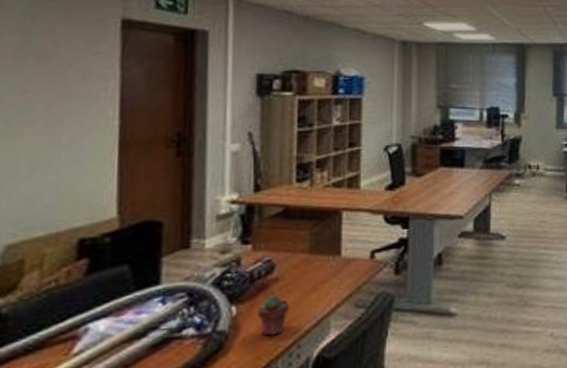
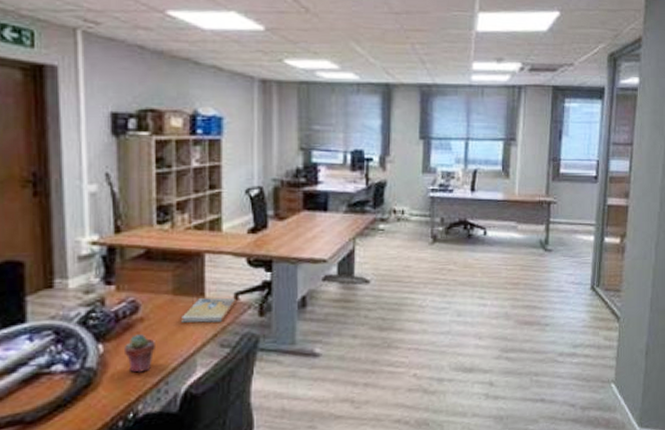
book: none [317,256,372,283] -> present [182,297,236,323]

